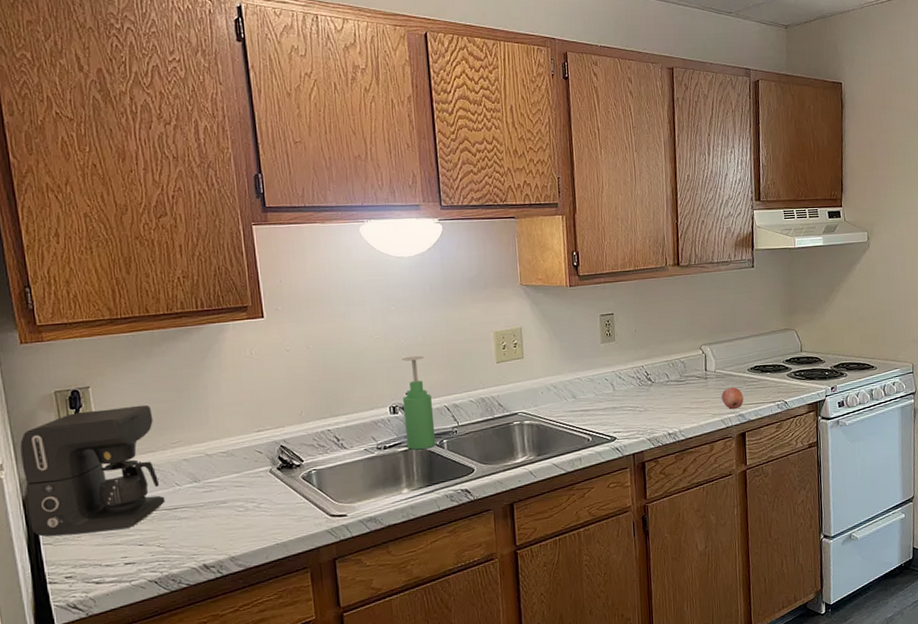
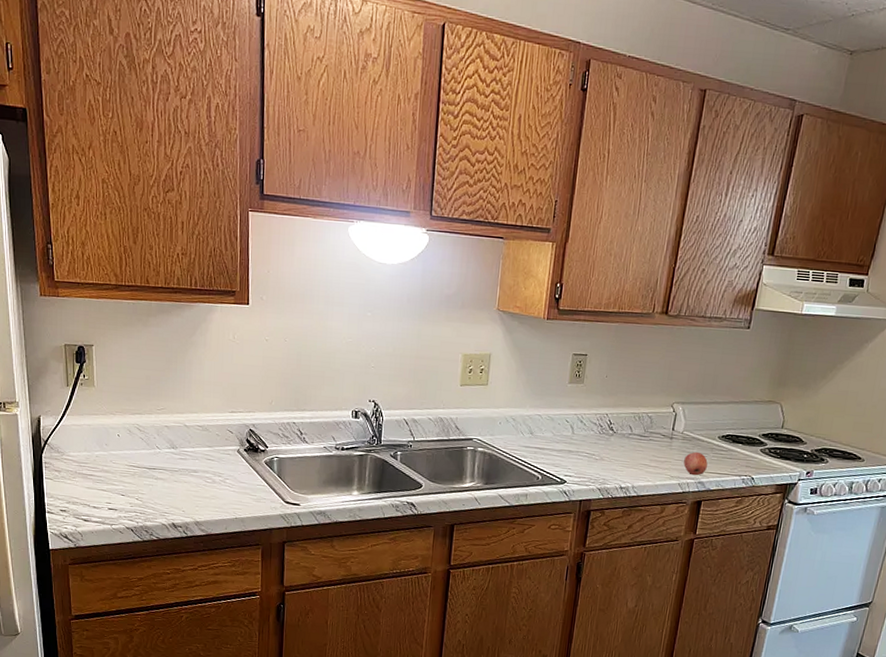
coffee maker: present [20,404,166,537] -> none [34,367,147,478]
soap dispenser: present [401,355,436,450] -> none [363,364,393,458]

